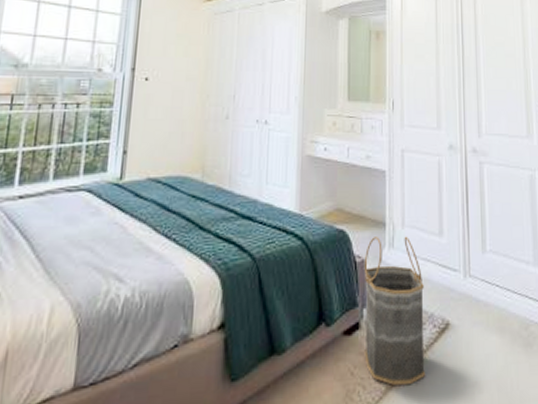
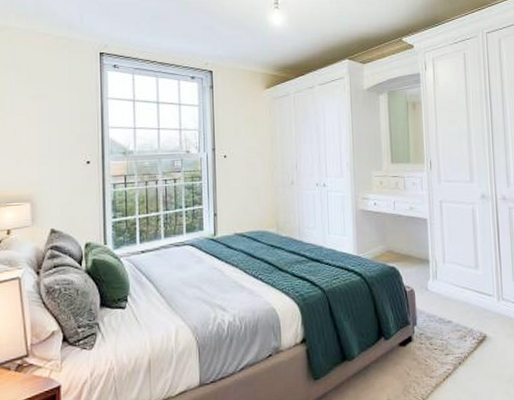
basket: present [364,236,425,386] -> none [412,270,467,382]

